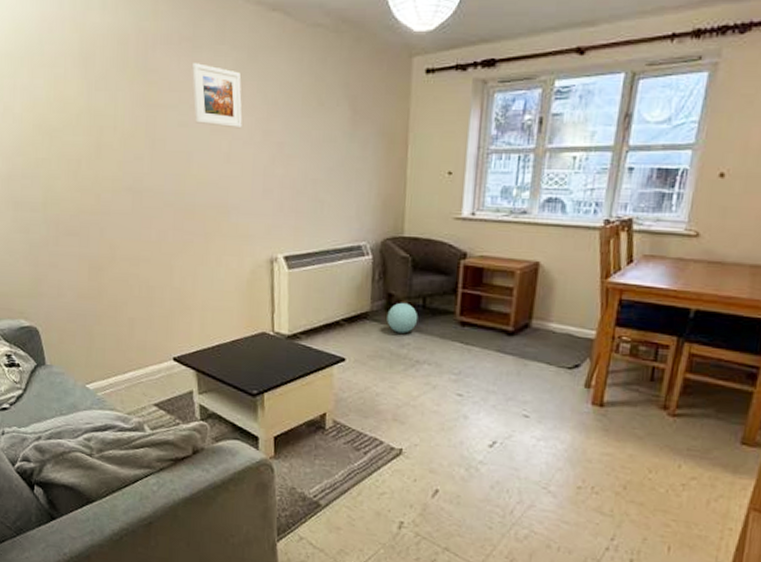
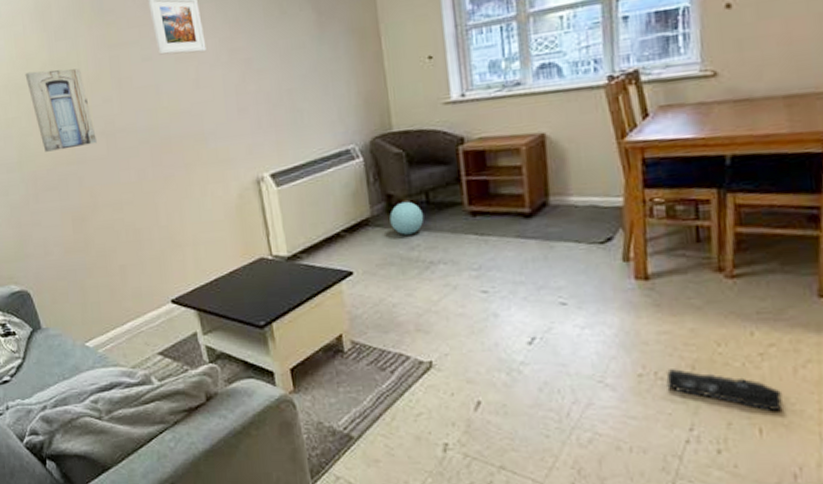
wall art: none [60,116,123,199] -> present [25,68,97,152]
toy train: none [600,486,694,535] -> present [666,369,784,412]

